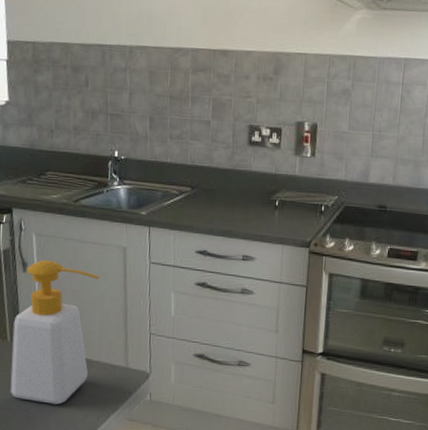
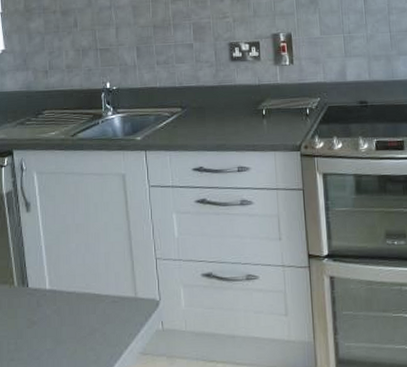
soap bottle: present [10,259,100,405] -> none [20,196,102,348]

